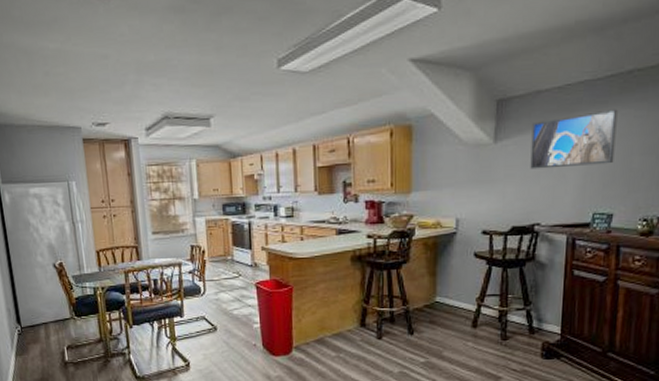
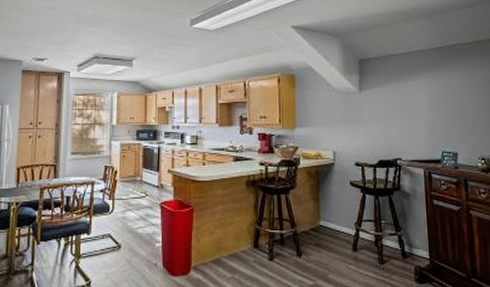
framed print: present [530,109,618,170] -> none [387,71,452,114]

